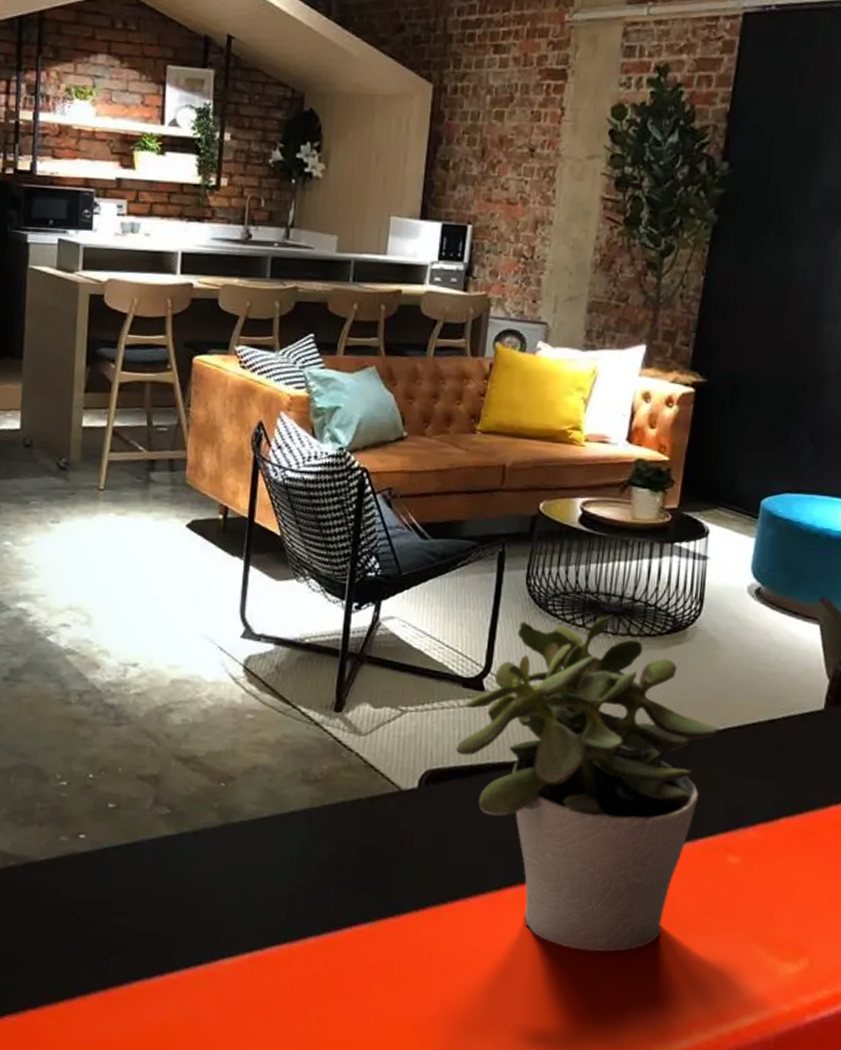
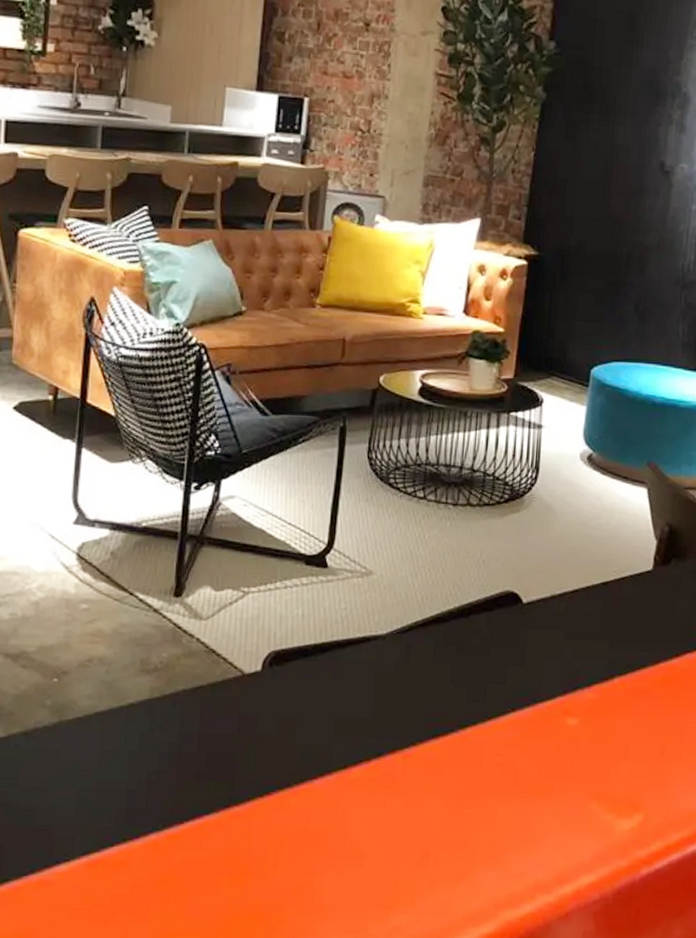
potted plant: present [455,614,718,952] -> none [299,485,554,824]

